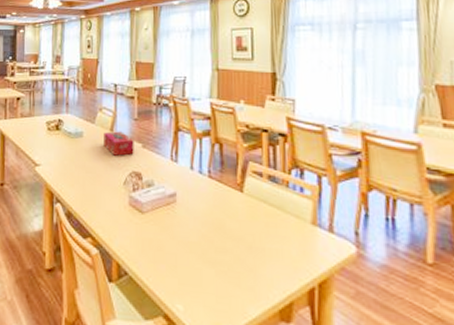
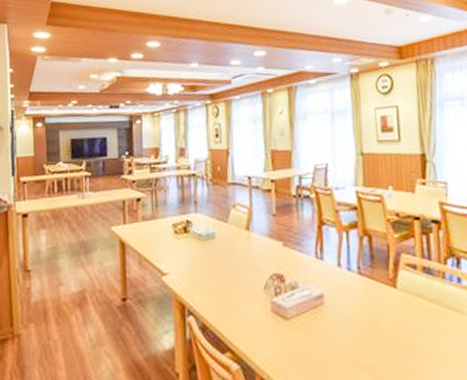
tissue box: present [104,131,134,156] -> none [239,229,274,257]

